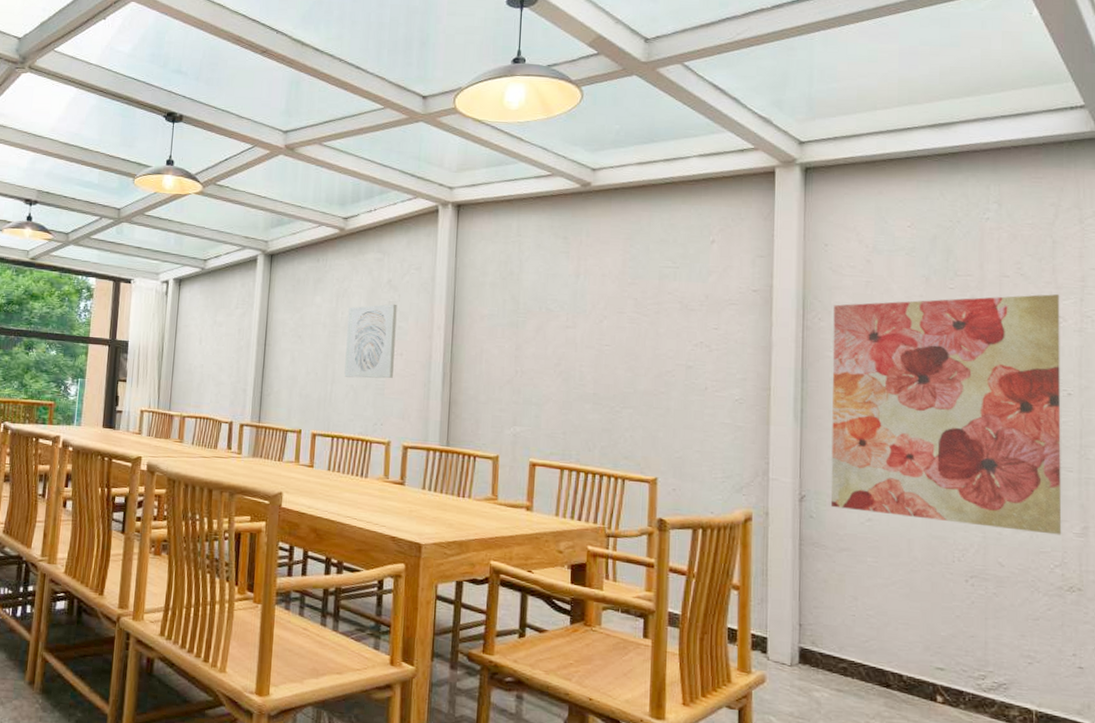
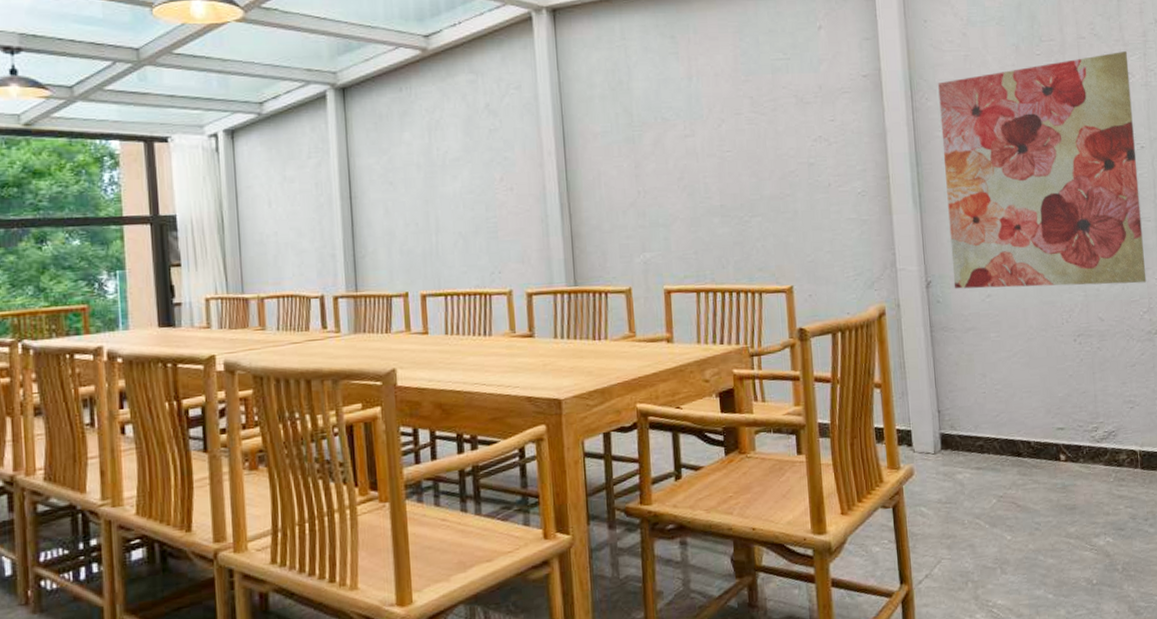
wall art: present [344,303,397,379] -> none [444,131,505,224]

